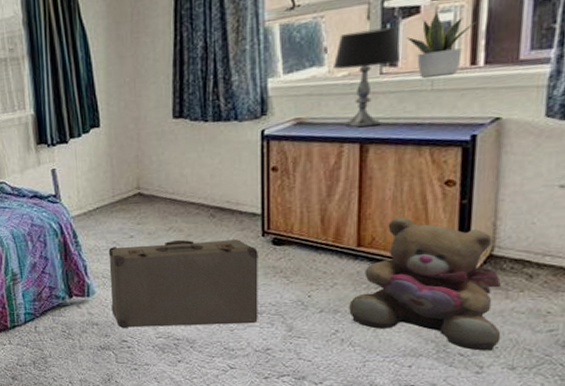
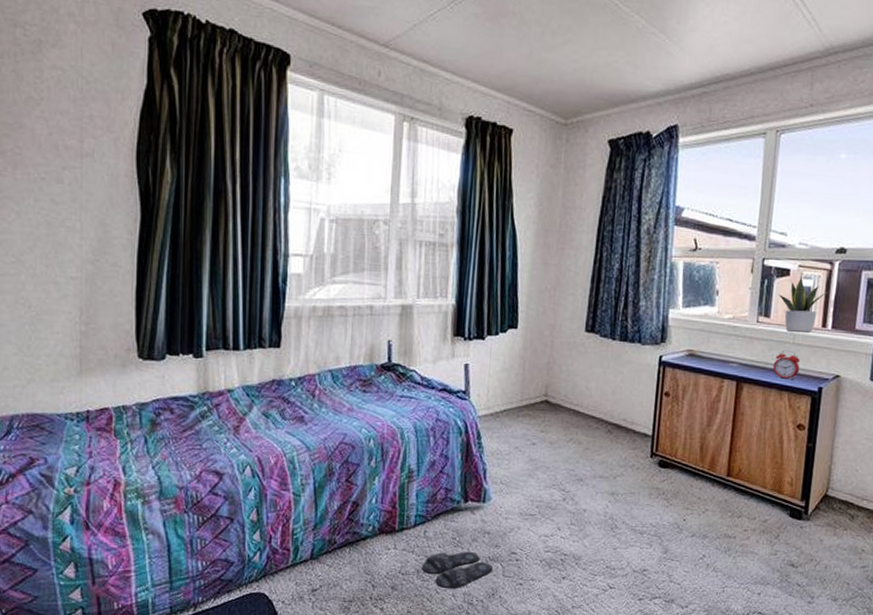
slippers: none [37,342,105,376] -> present [421,551,492,588]
suitcase: present [108,239,258,328] -> none [505,452,646,542]
table lamp: present [334,26,401,128] -> none [722,281,773,368]
teddy bear: present [349,216,501,351] -> none [715,452,832,583]
alarm clock: none [406,98,444,133] -> present [773,350,800,380]

